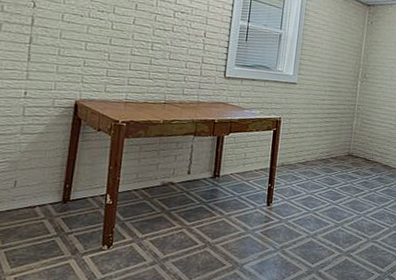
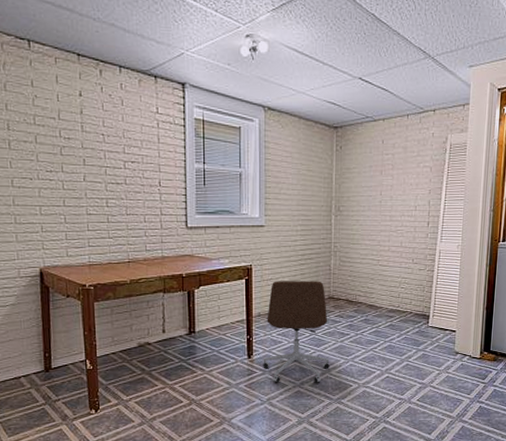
office chair: none [280,135,346,235] -> present [263,281,331,383]

